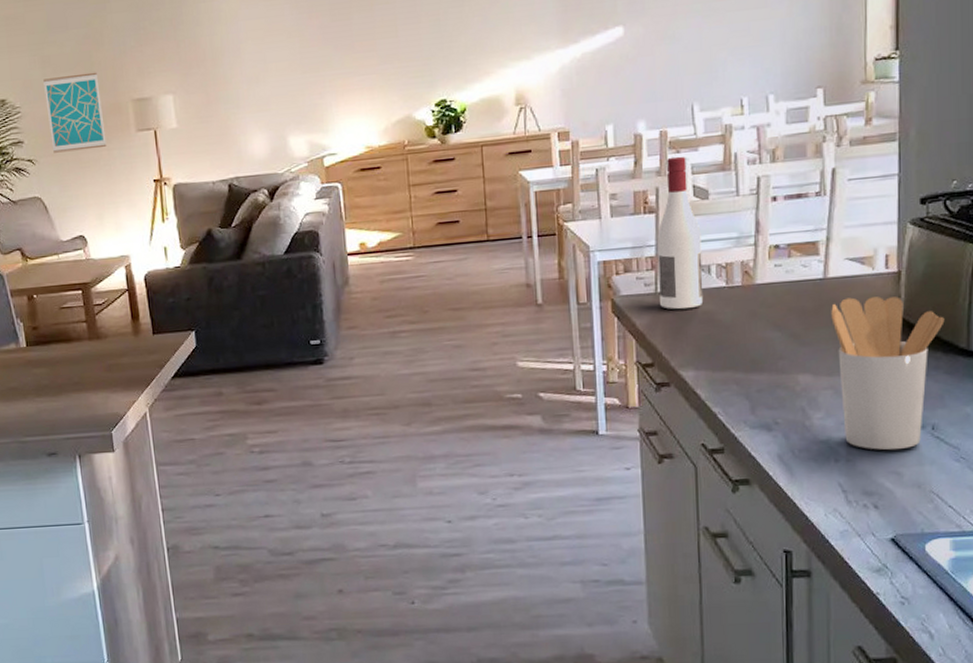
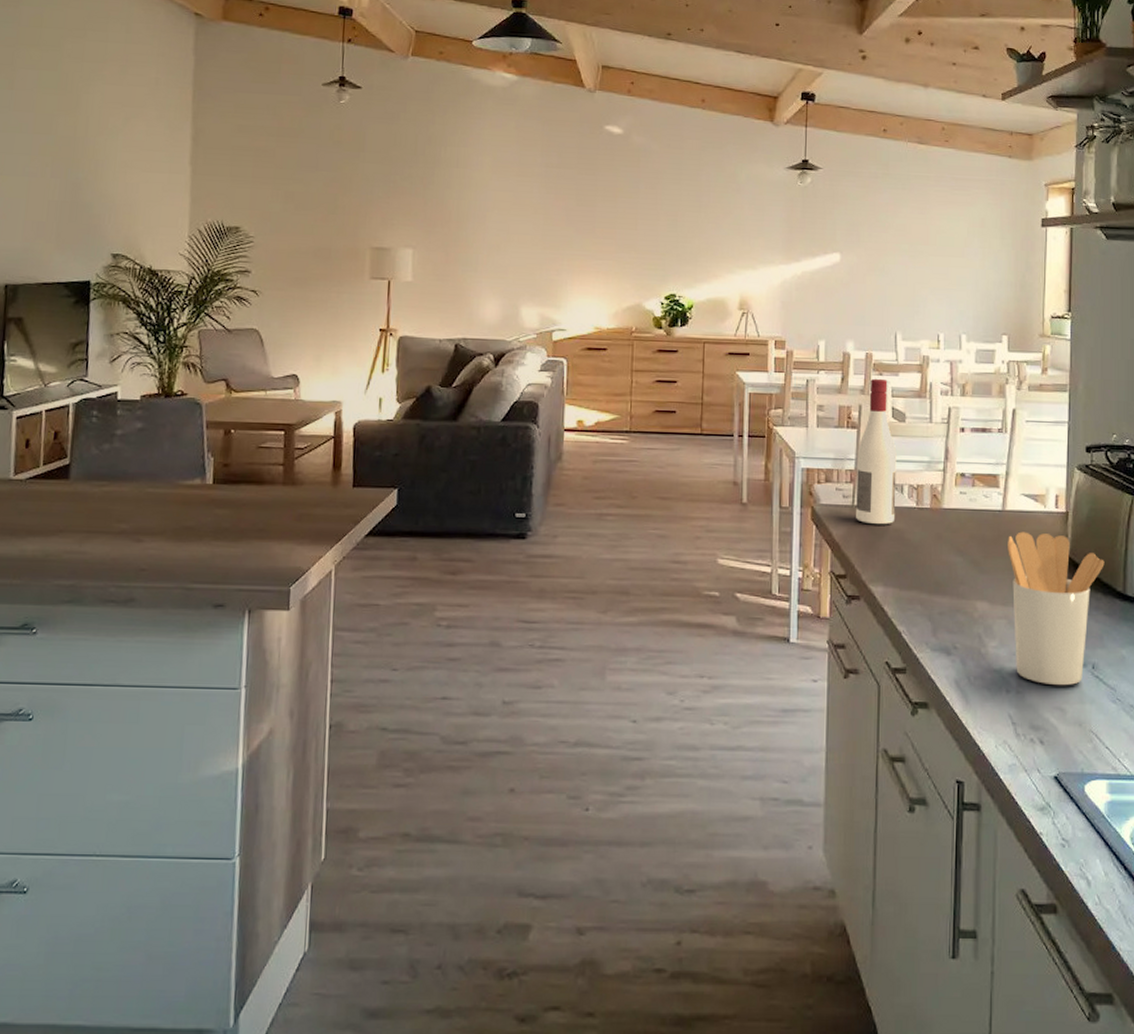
wall art: present [43,72,107,153] -> none [280,213,340,290]

